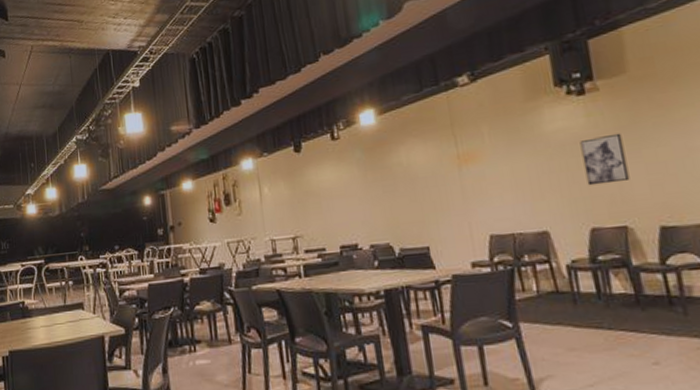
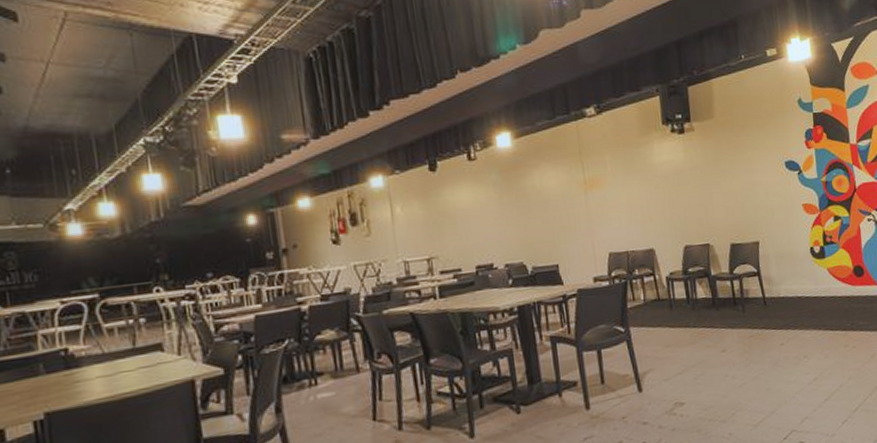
wall art: present [580,133,630,186] -> none [679,167,713,211]

